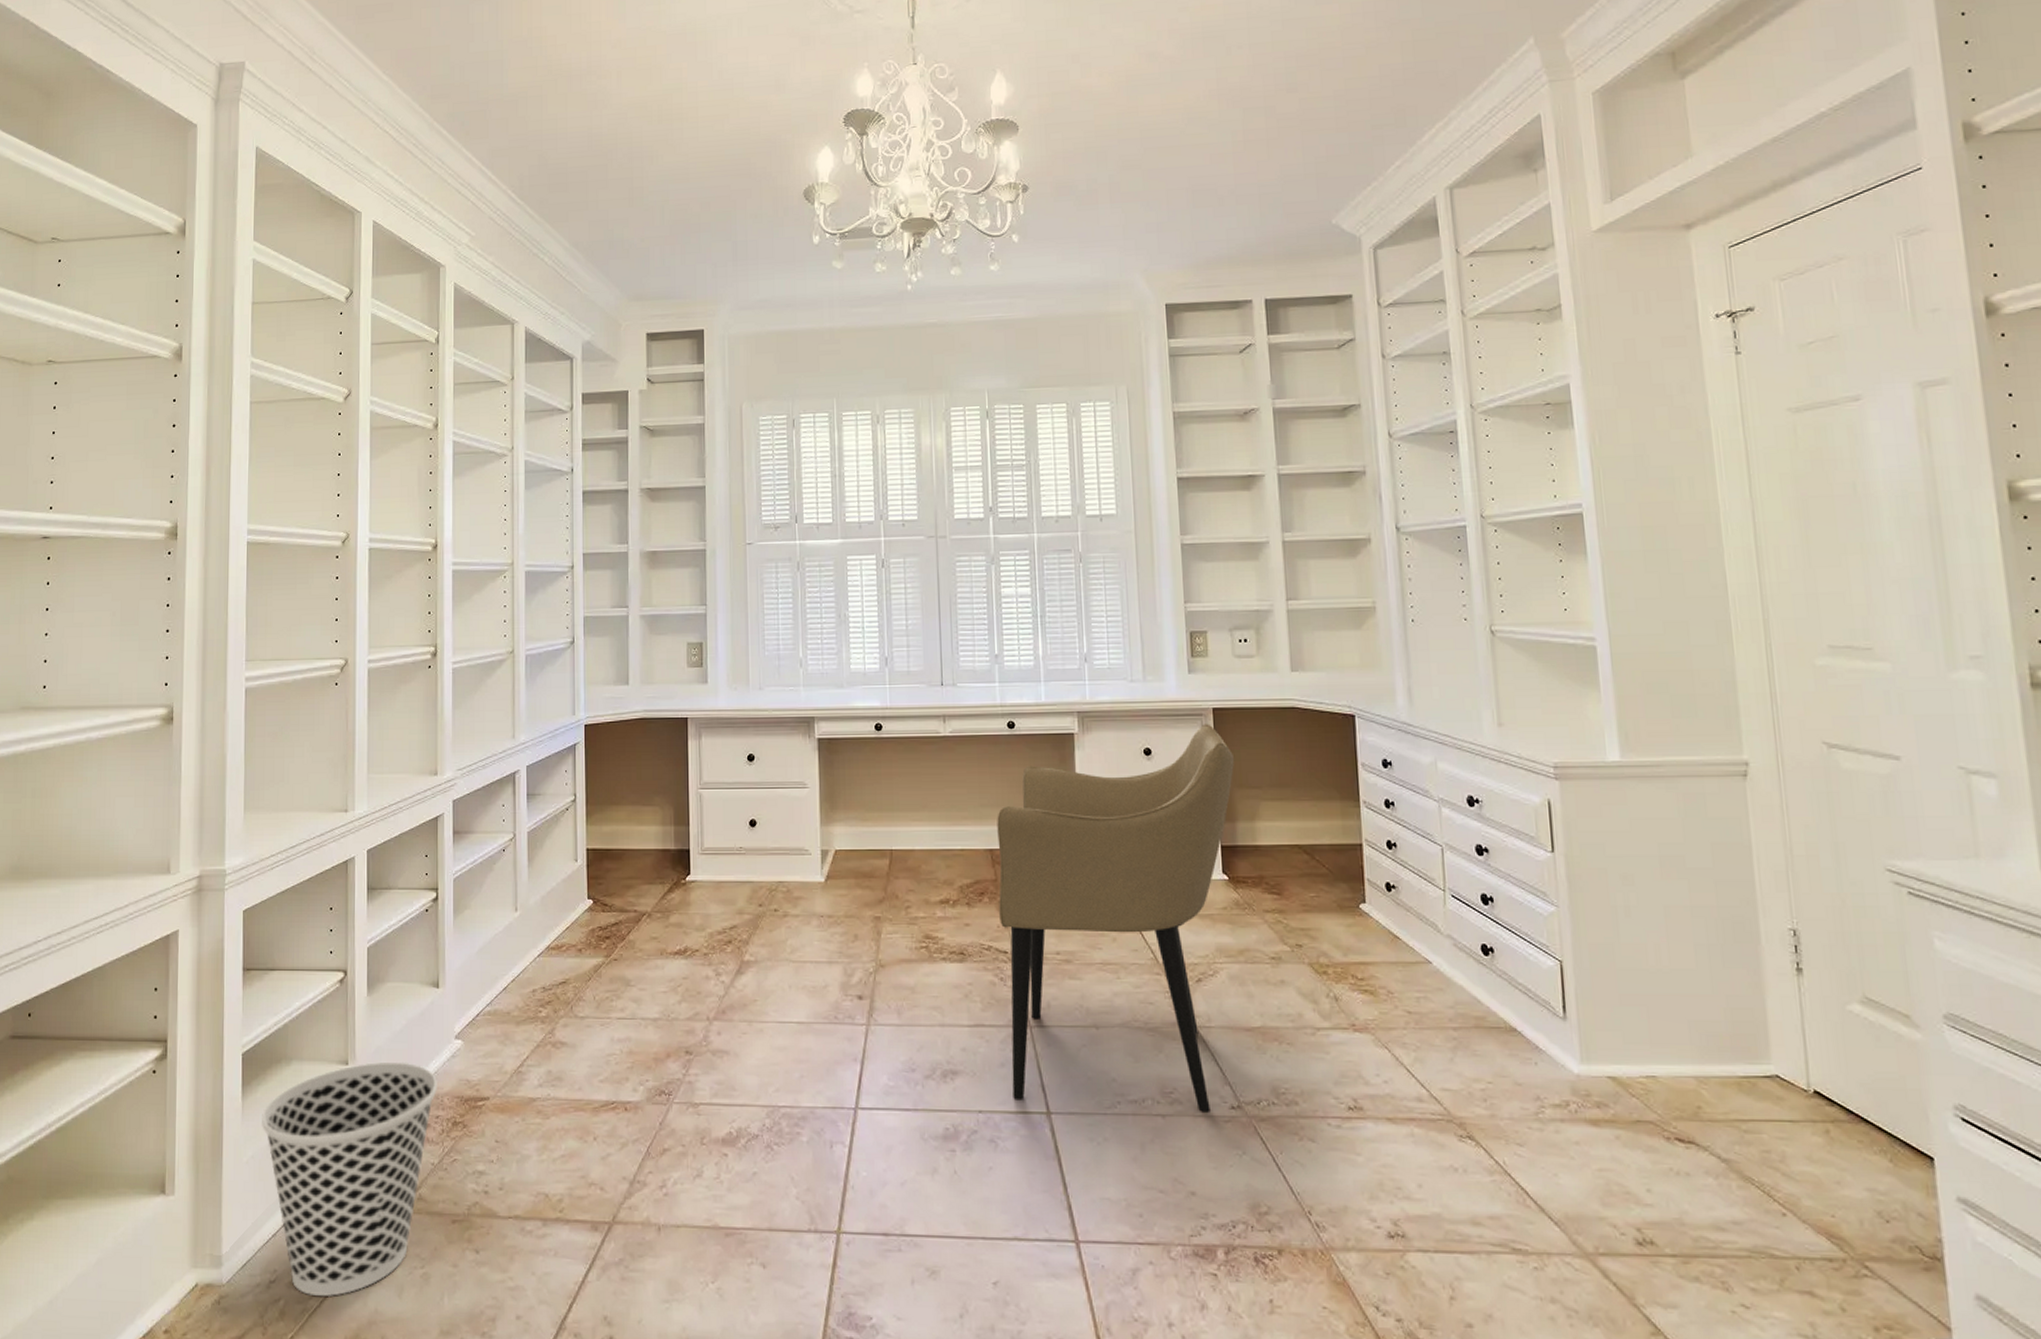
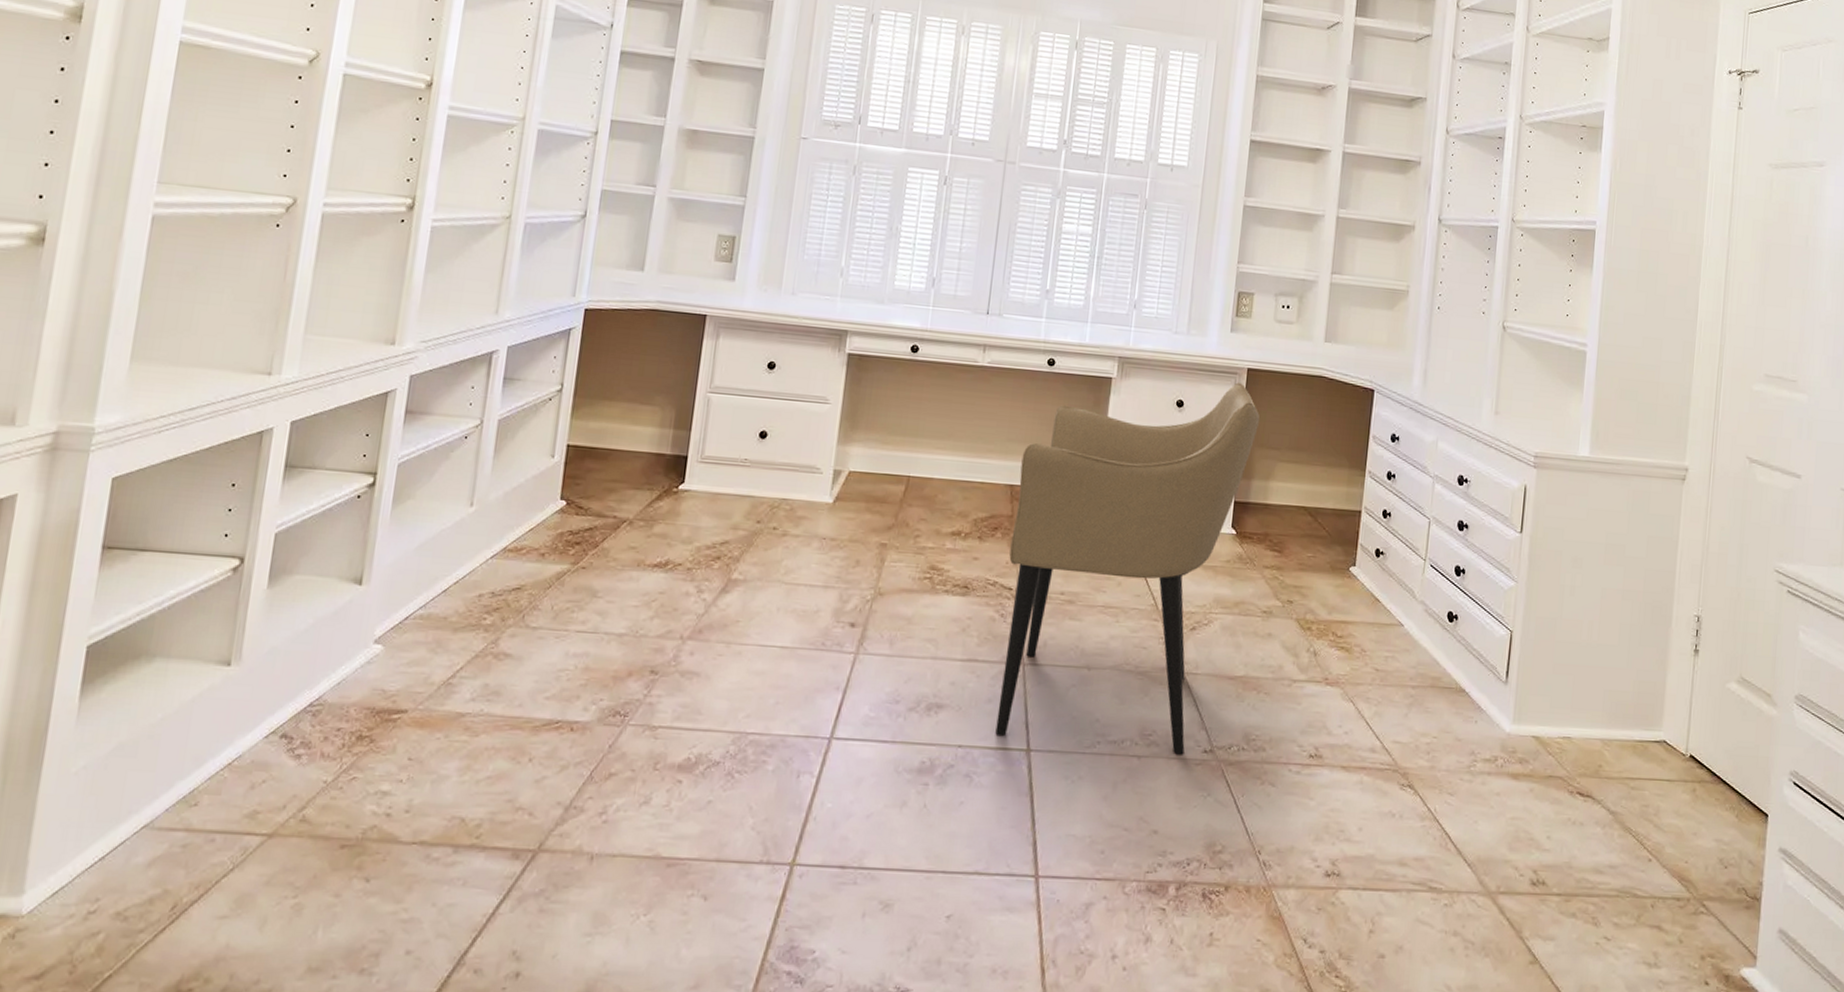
wastebasket: present [262,1062,437,1296] -> none [102,665,345,929]

